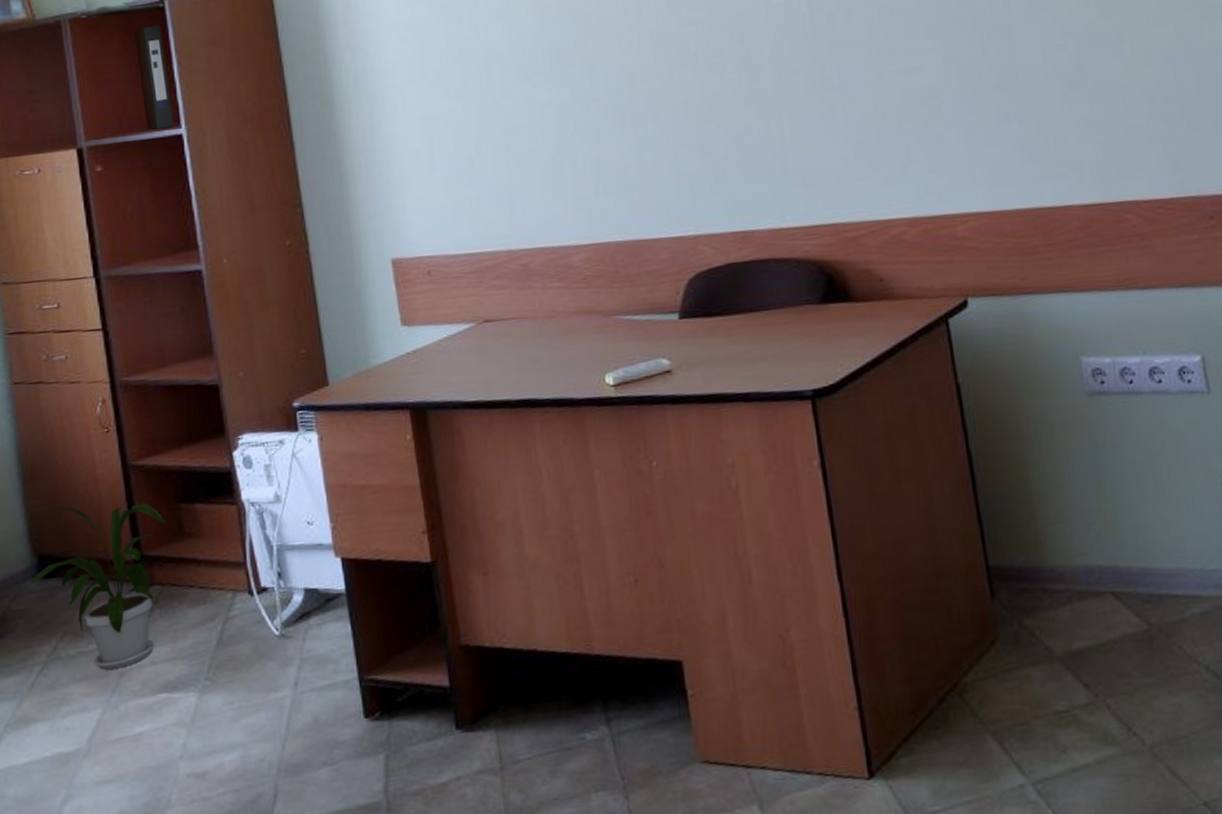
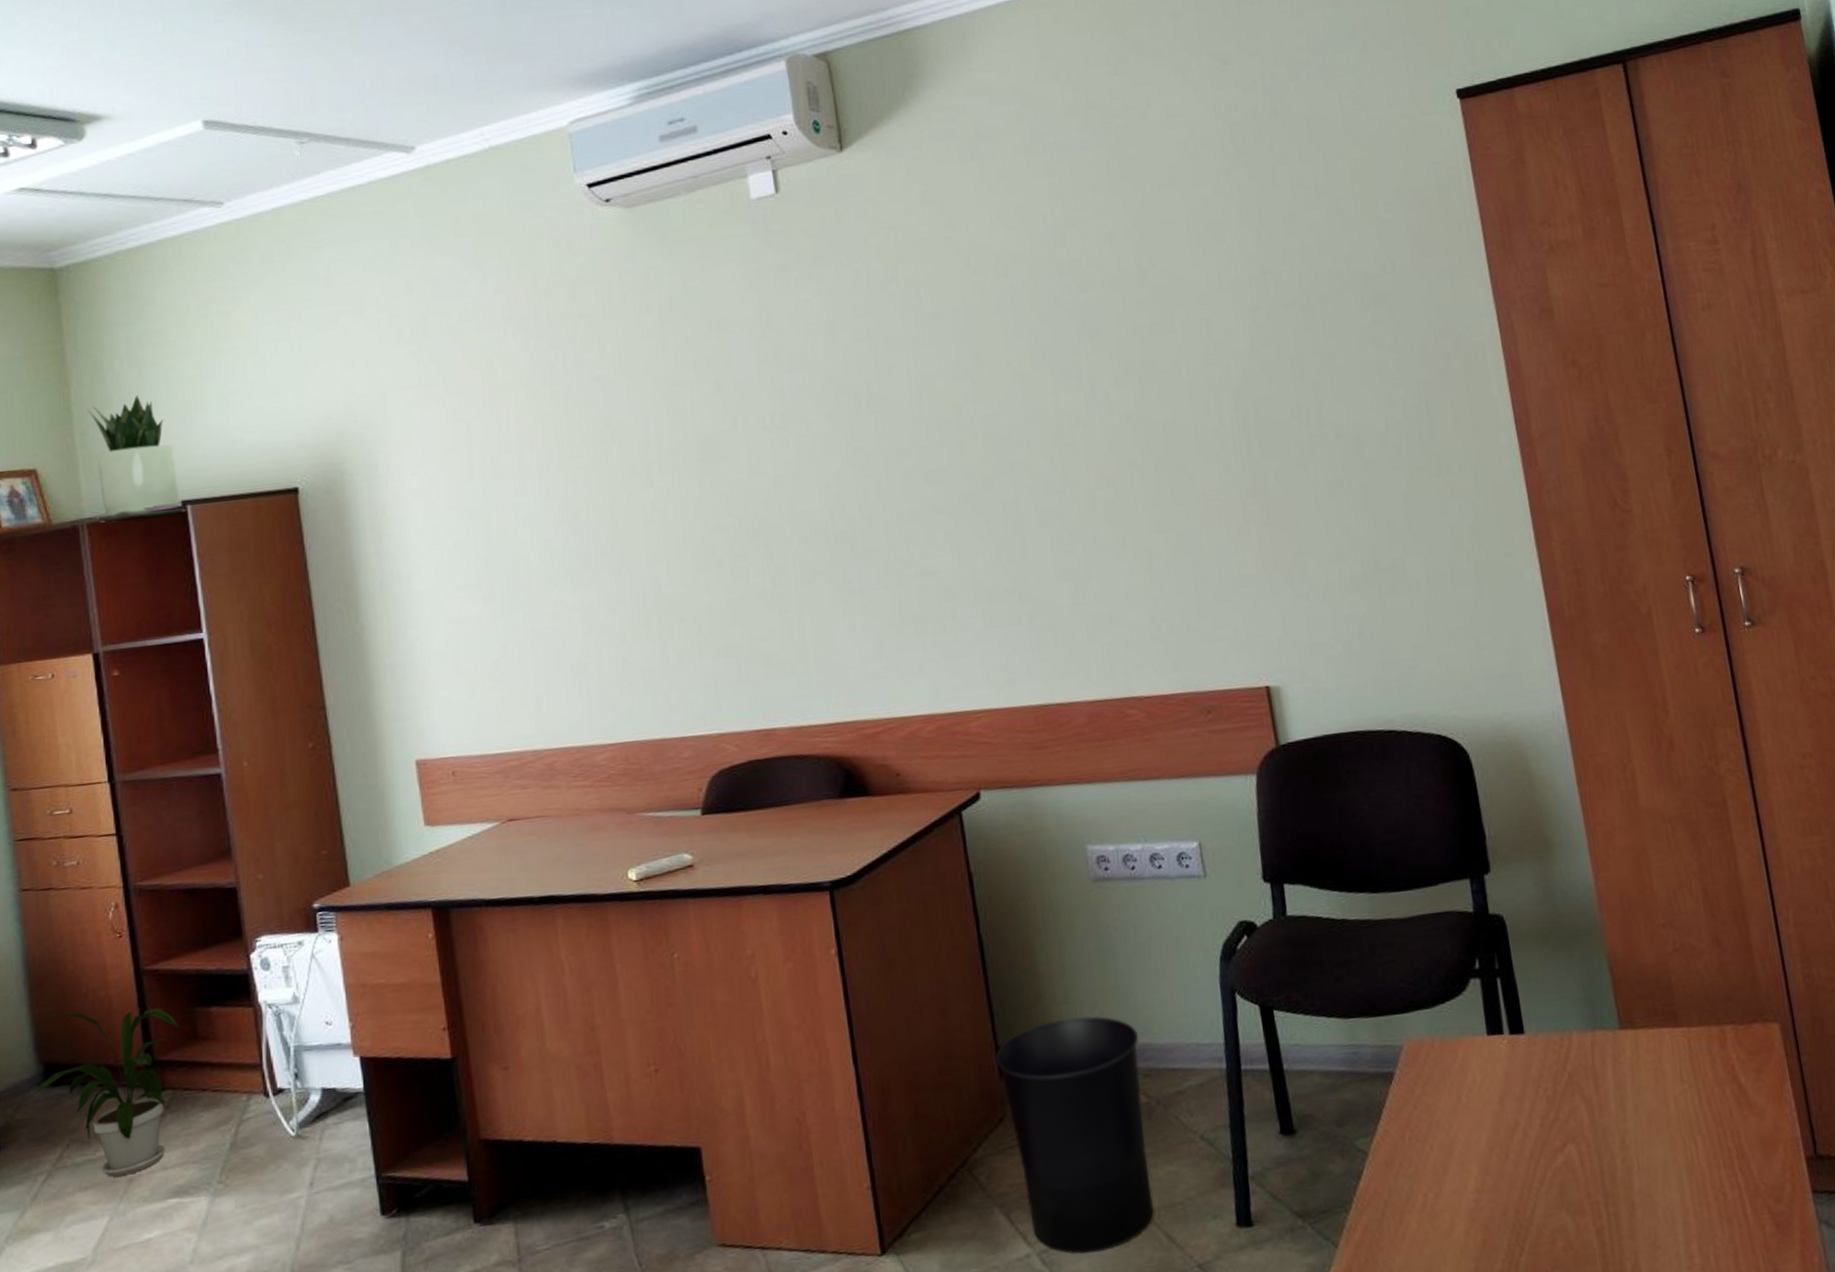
binder: present [134,24,175,130] -> none [155,529,195,635]
waste bin: none [986,536,1156,784] -> present [995,1015,1154,1252]

